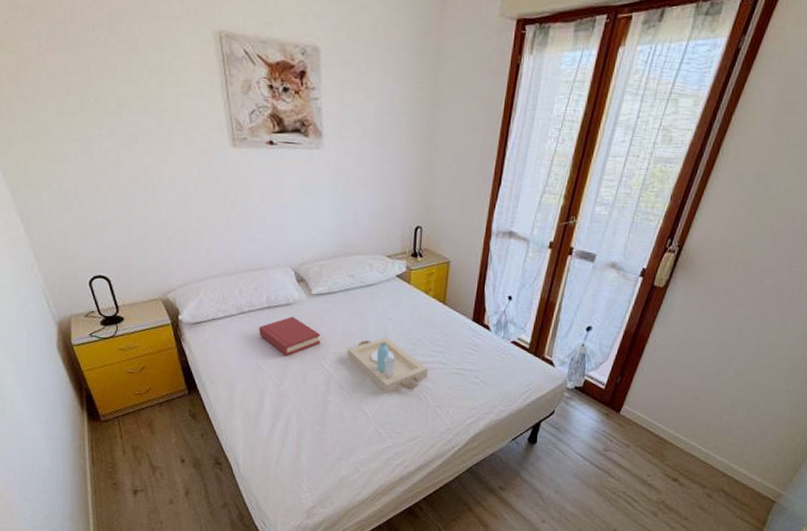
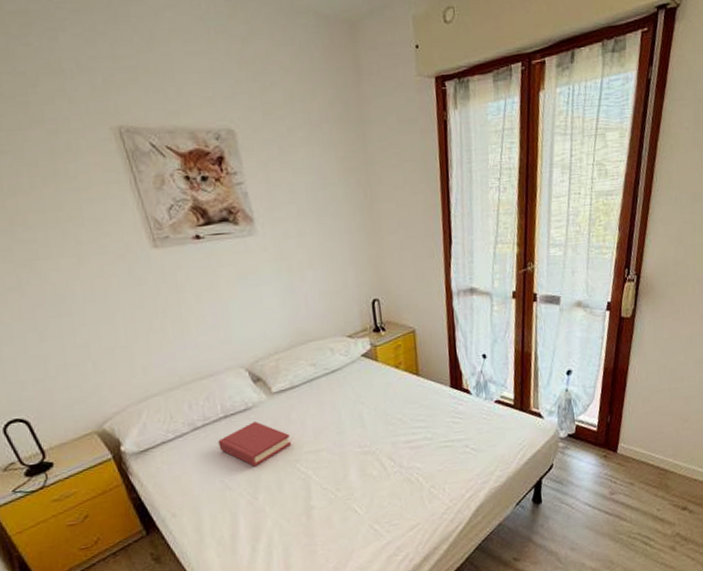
serving tray: present [347,337,428,394] -> none [323,423,415,485]

